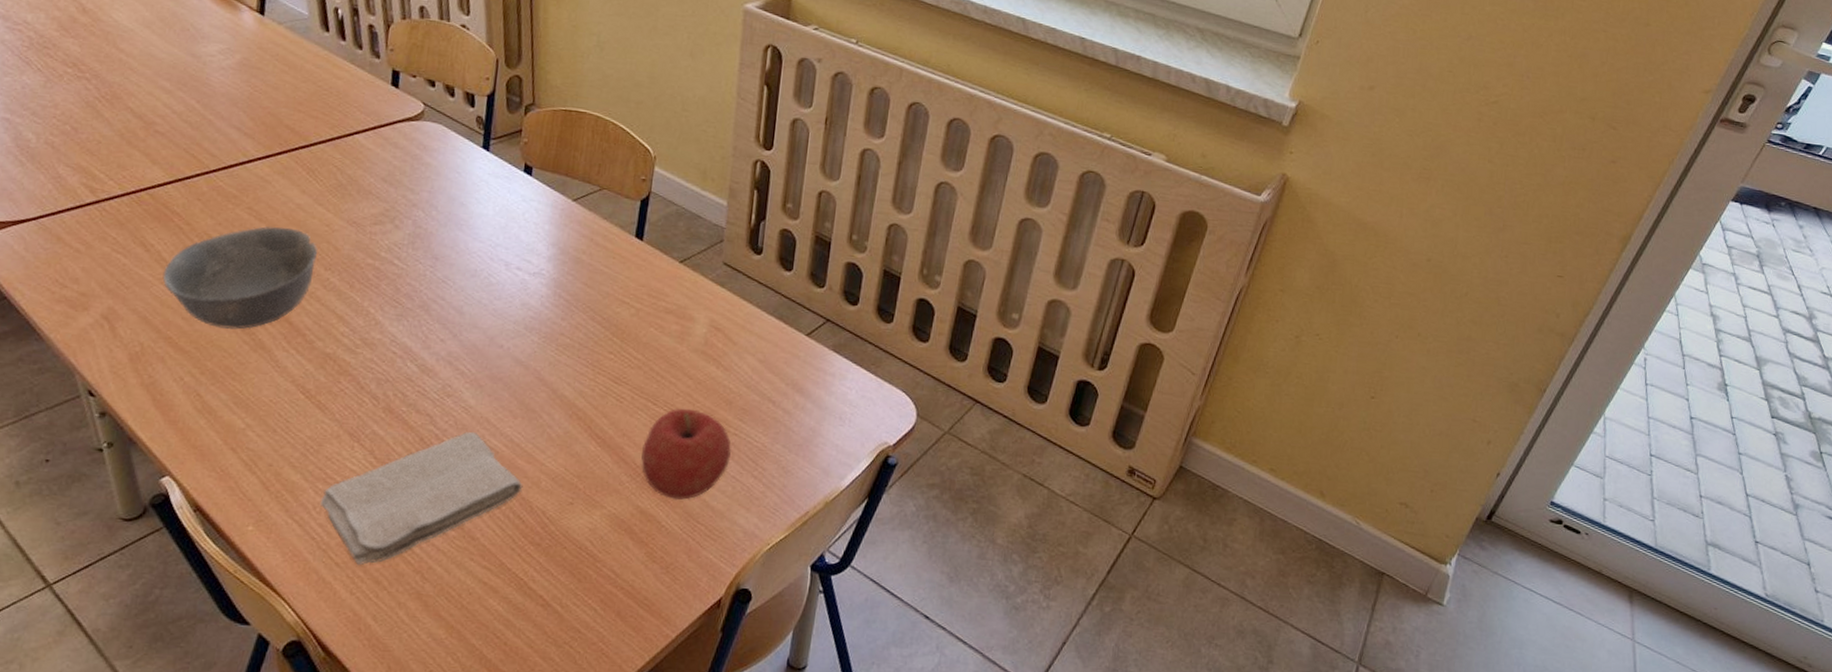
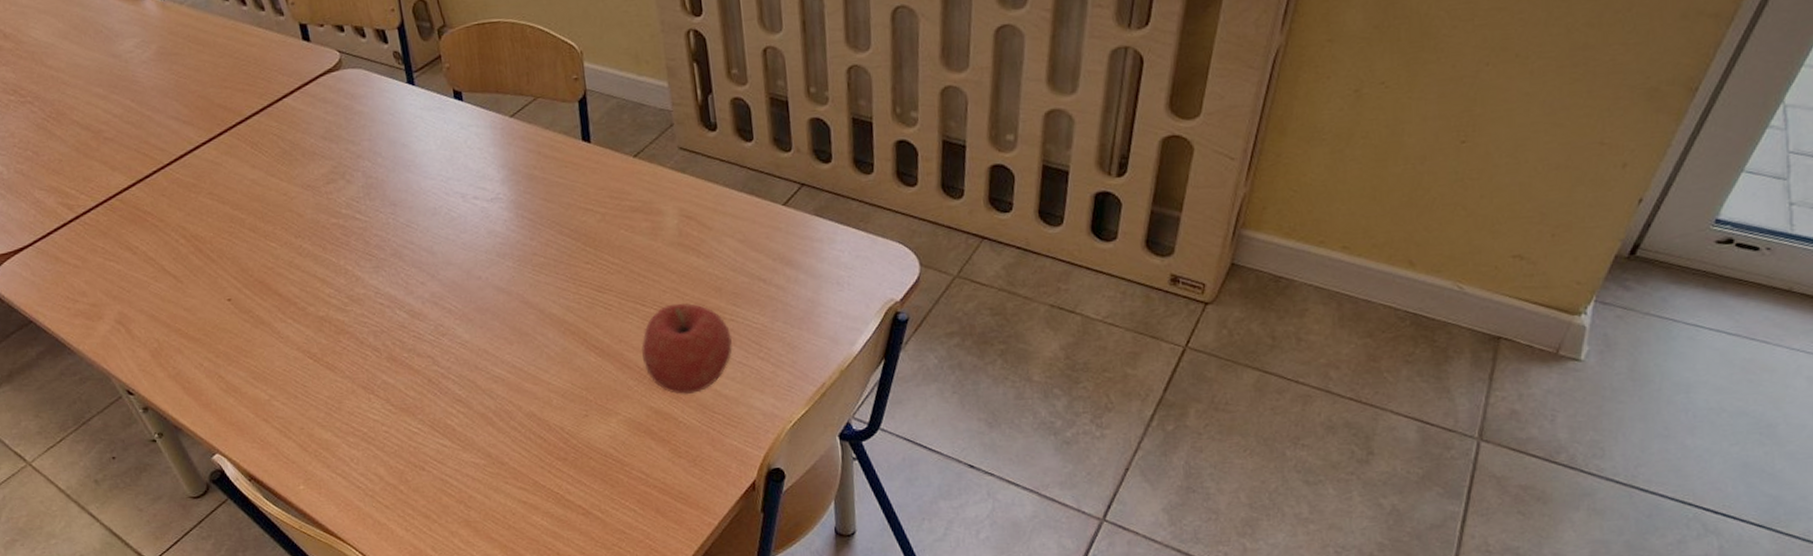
bowl: present [162,225,318,330] -> none [154,204,287,312]
washcloth: present [320,432,523,566] -> none [355,365,536,505]

